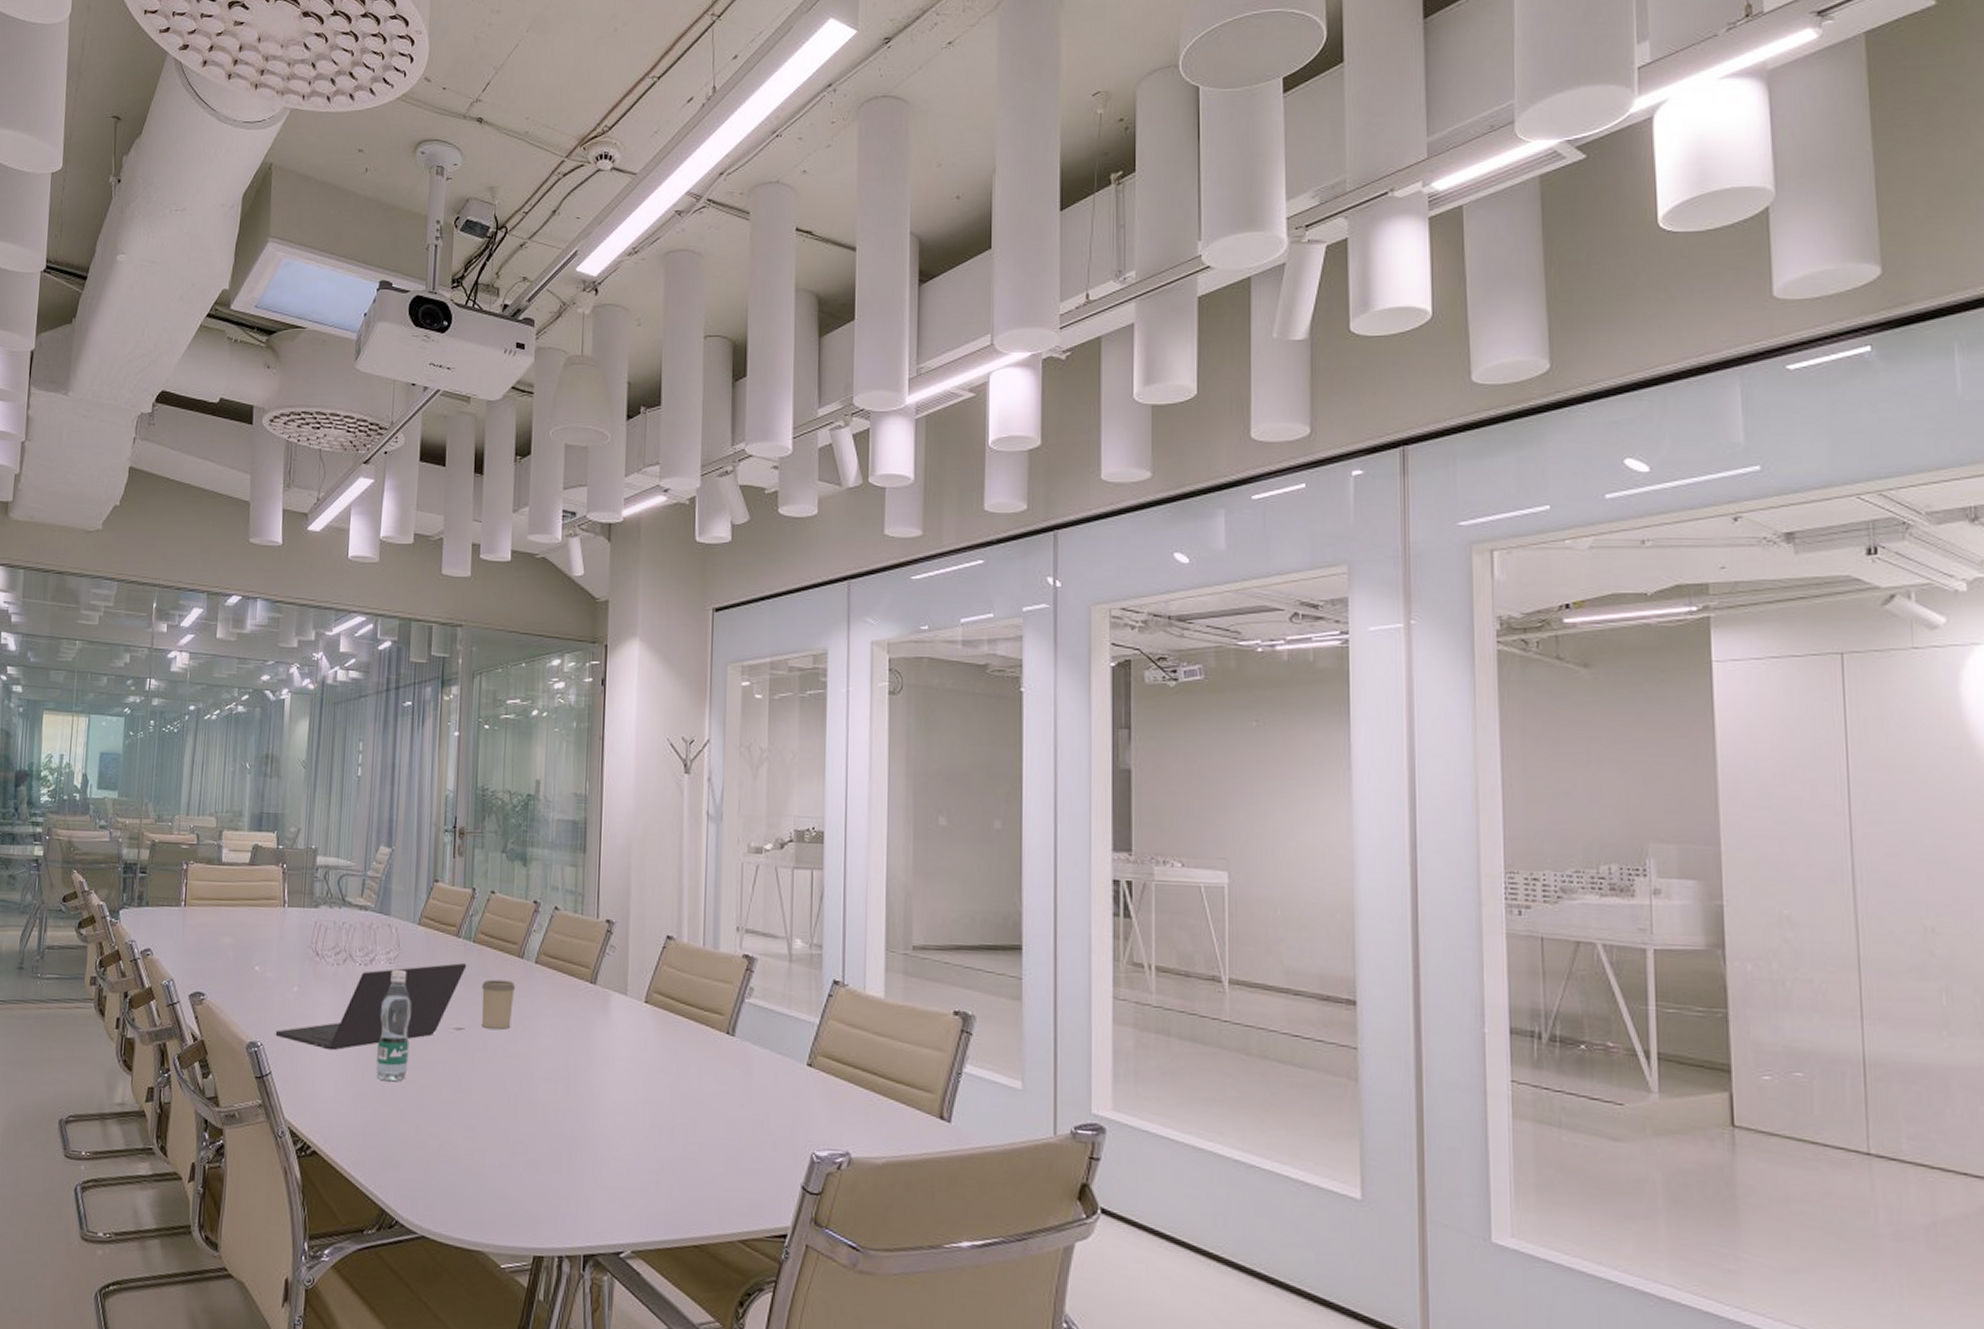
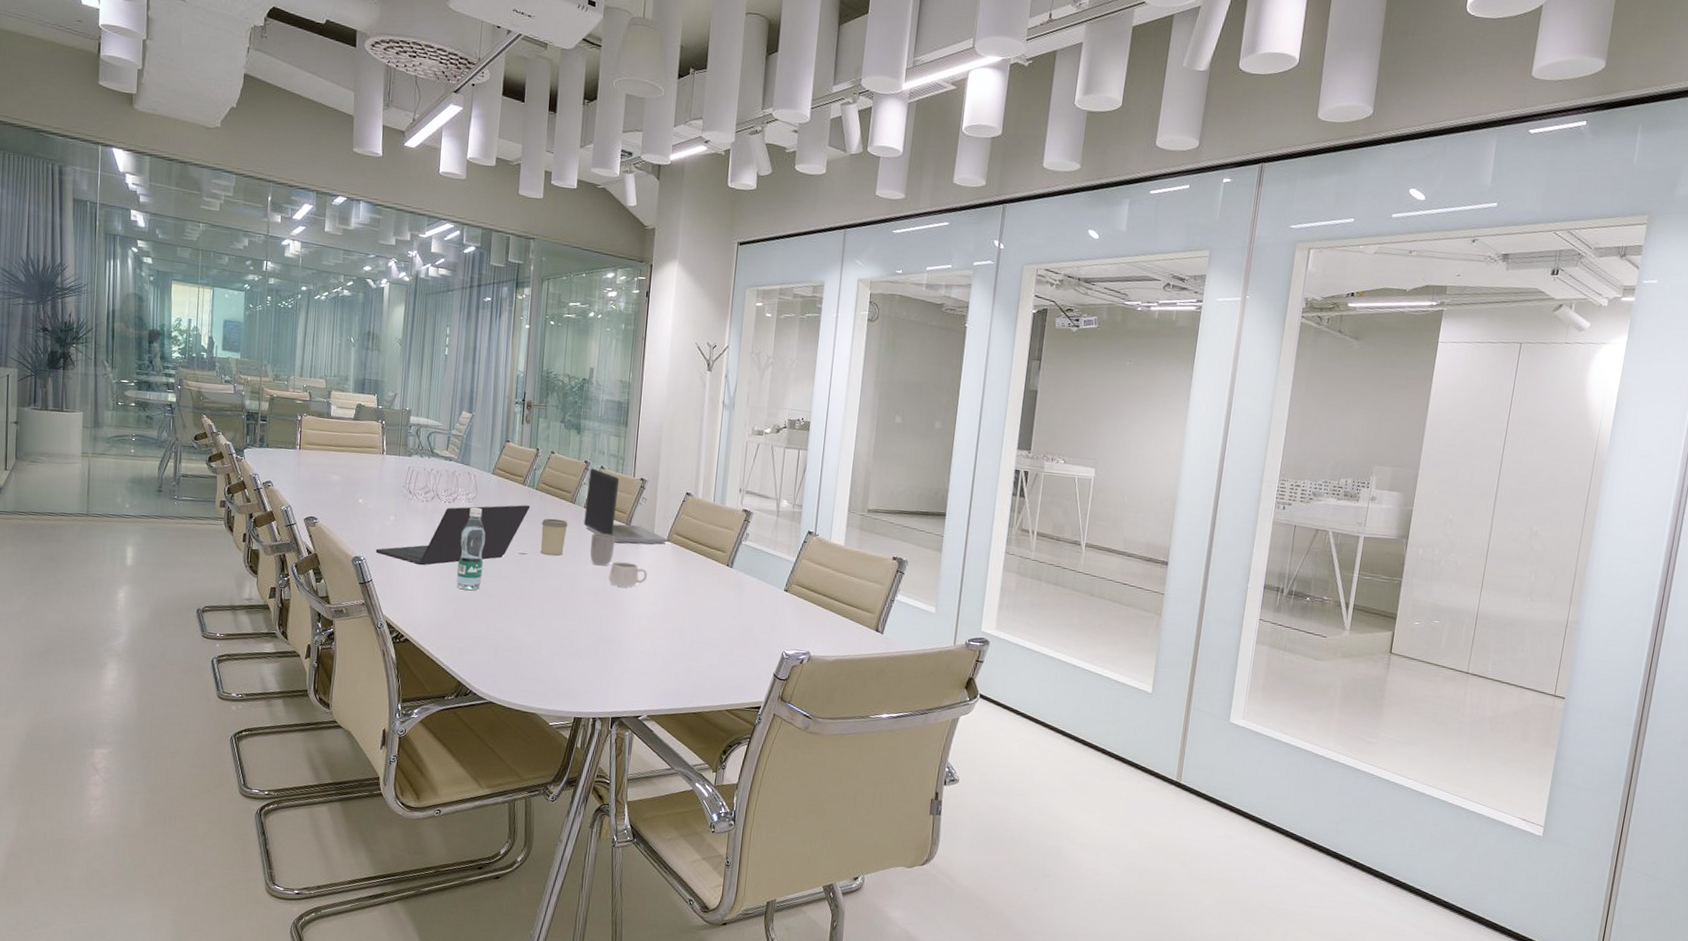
laptop computer: none [536,910,648,1010] -> present [584,468,669,545]
cup: none [544,996,578,1041] -> present [589,533,616,566]
mug: none [571,1034,622,1069] -> present [608,562,648,588]

